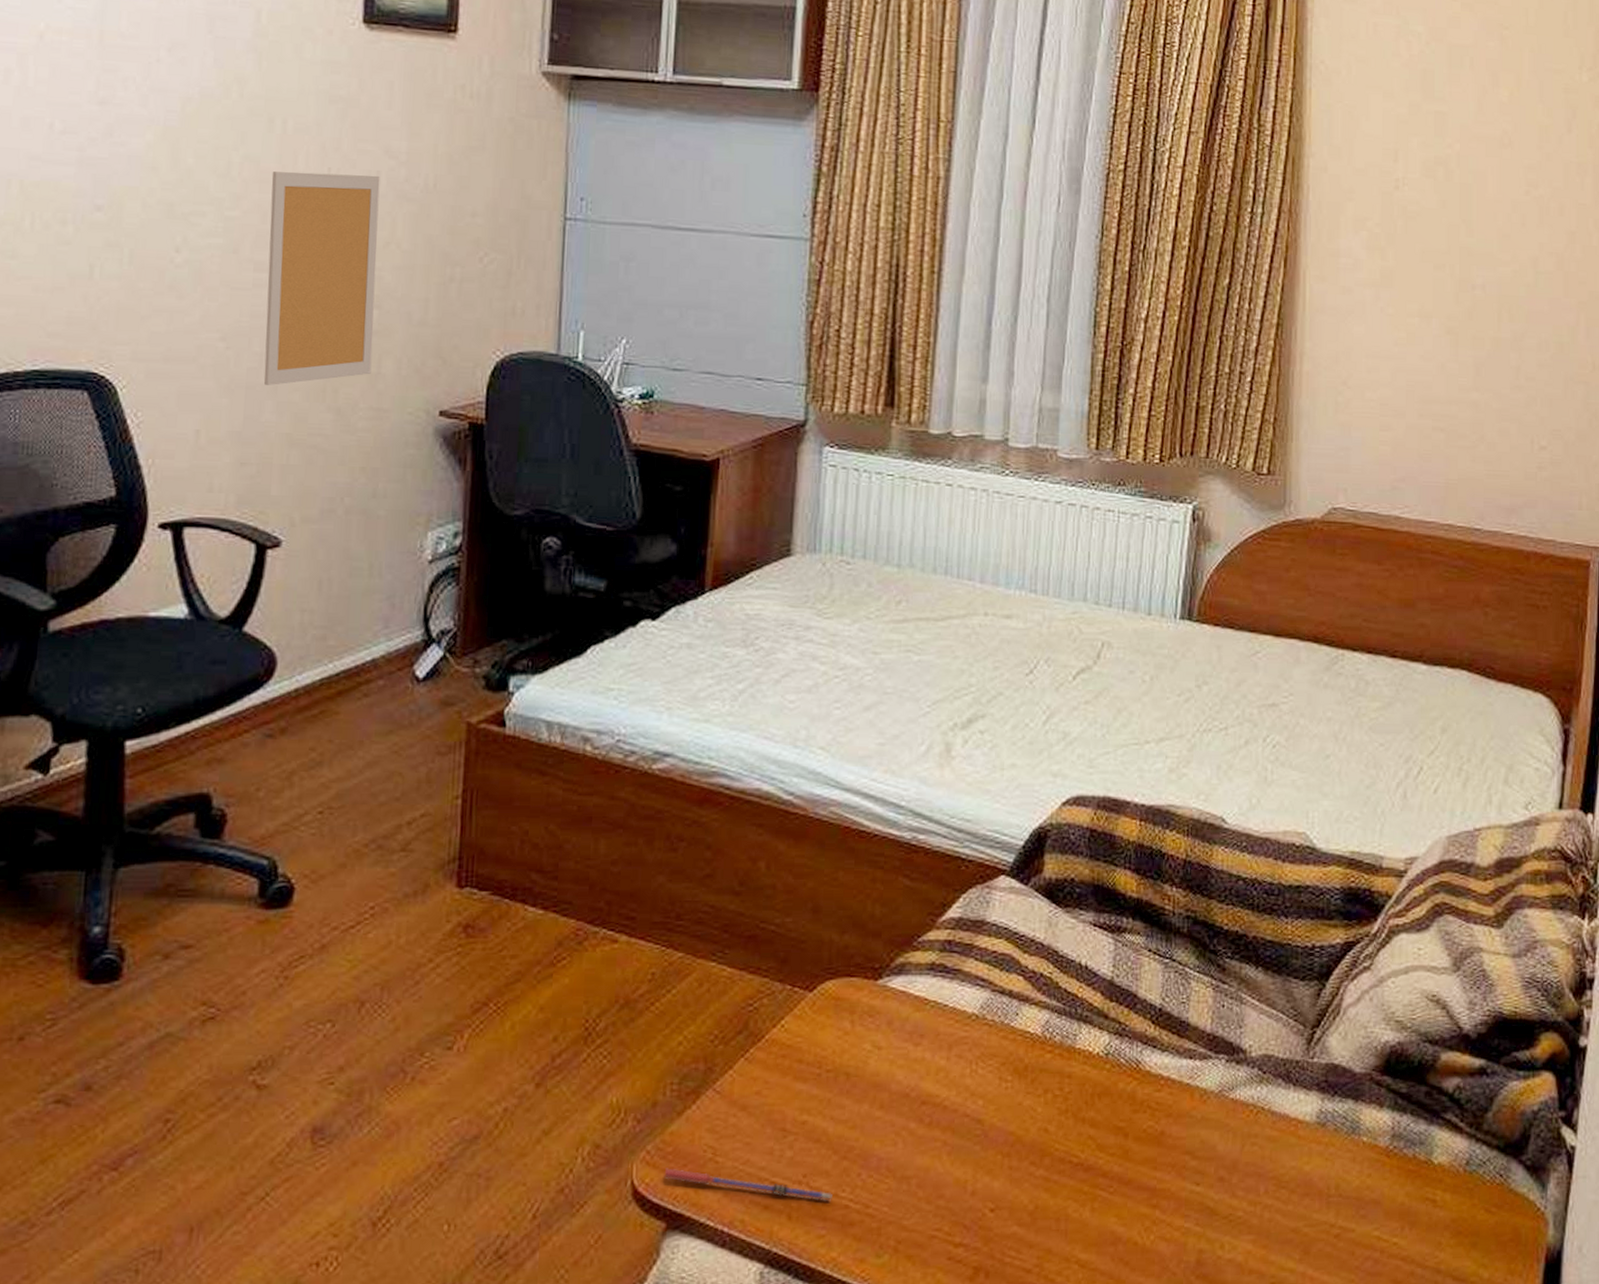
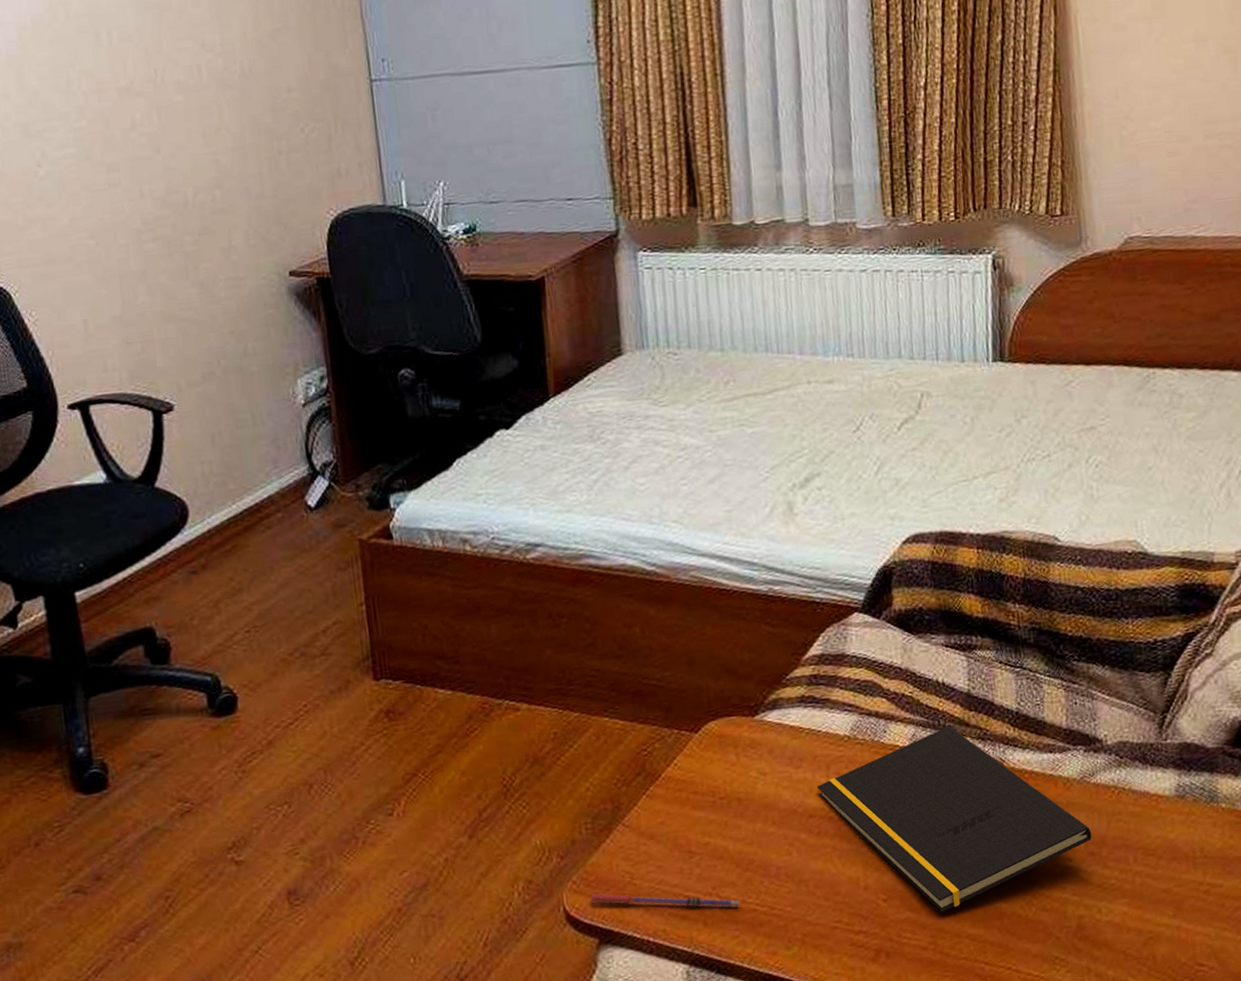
wall art: present [263,171,380,385] -> none [106,69,224,272]
notepad: none [935,1015,1223,1231] -> present [817,725,1092,913]

